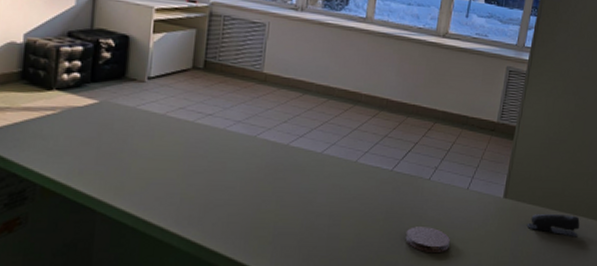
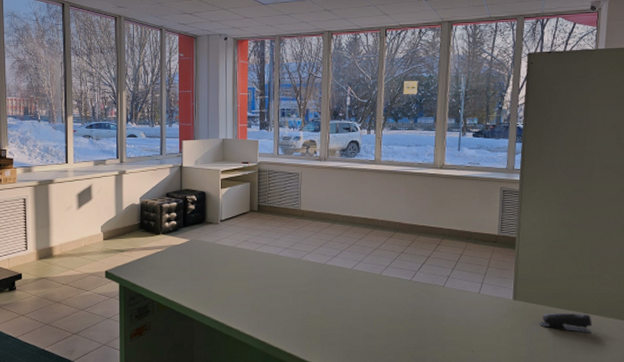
coaster: present [405,227,450,254] -> none [429,326,469,349]

